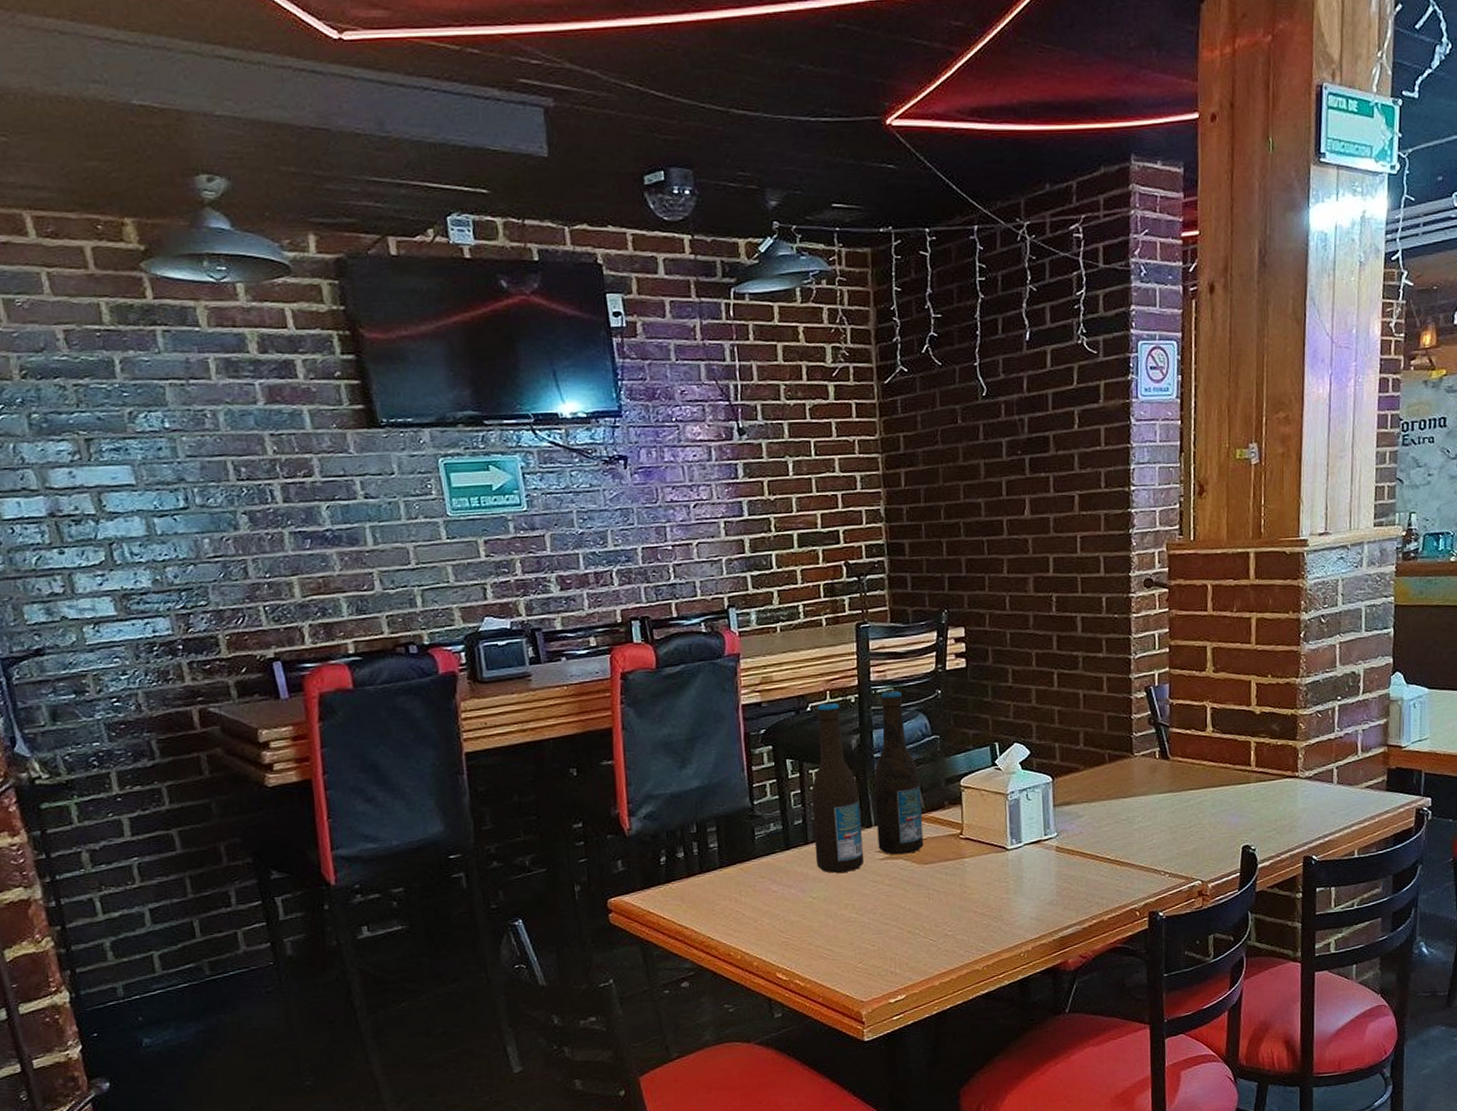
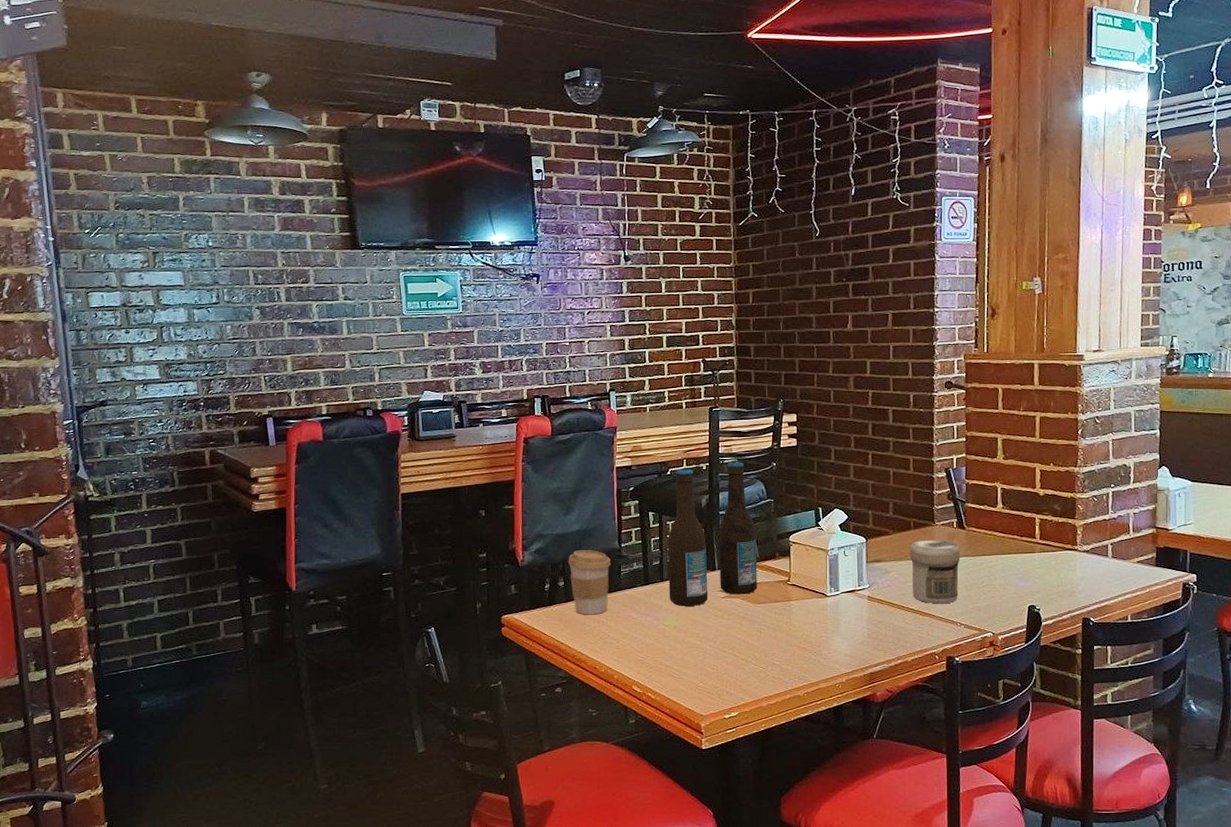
coffee cup: none [687,811,743,892] -> present [568,550,611,615]
jar: none [1104,774,1164,851] -> present [910,540,961,604]

